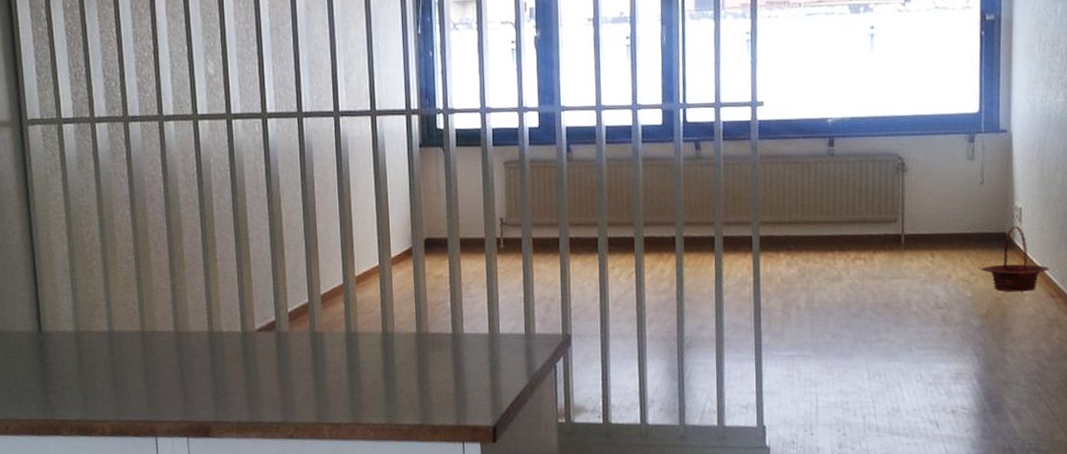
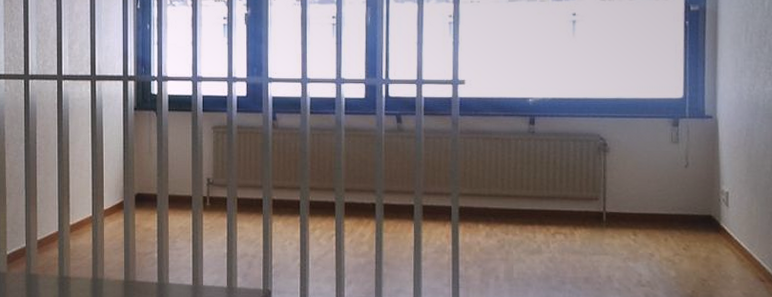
basket: present [982,225,1049,292] -> none [686,209,758,274]

